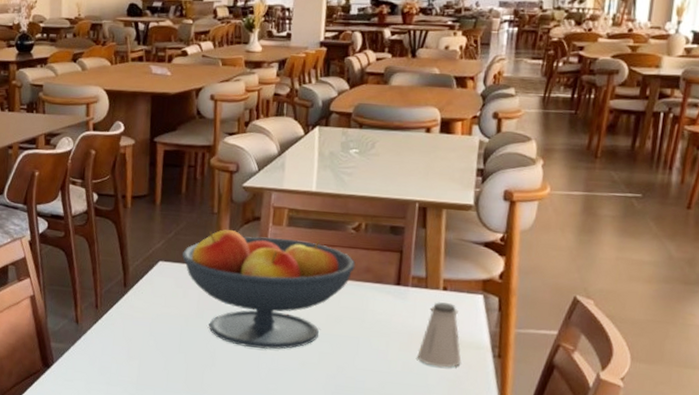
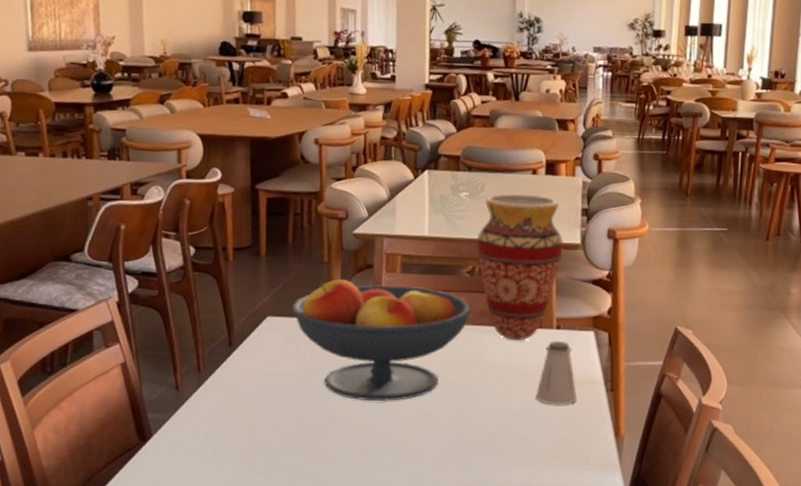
vase: none [364,151,456,300] -> present [476,193,564,341]

